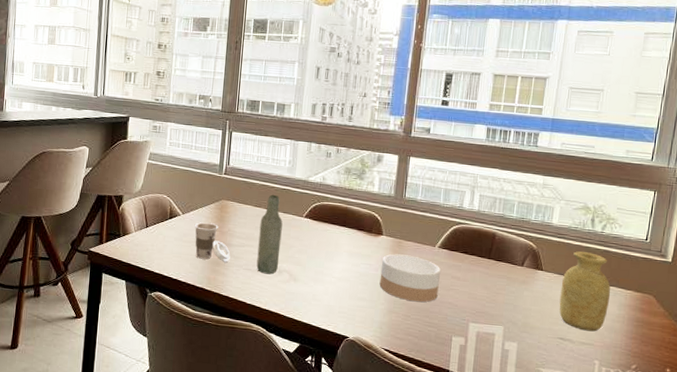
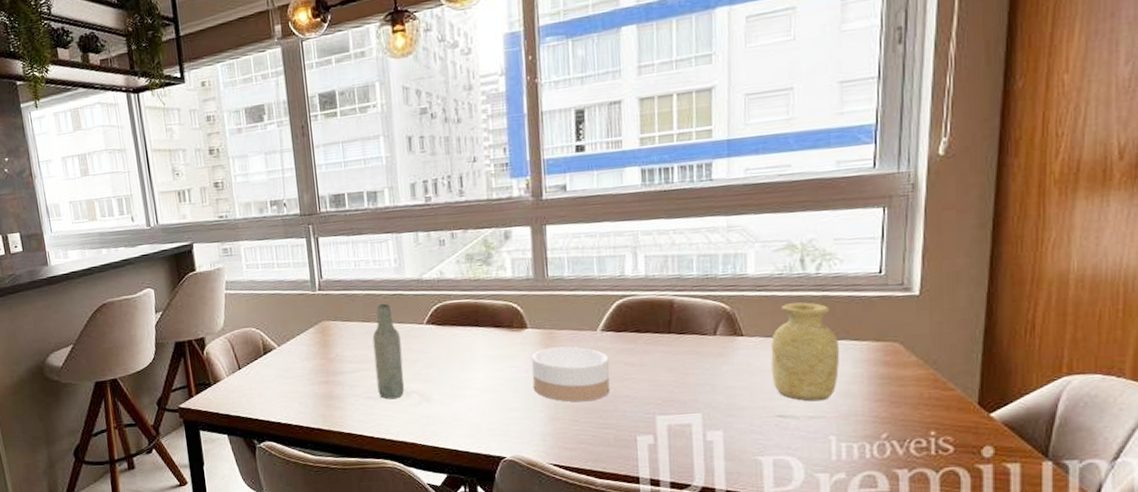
cup: present [194,222,231,263] -> none [294,351,345,395]

